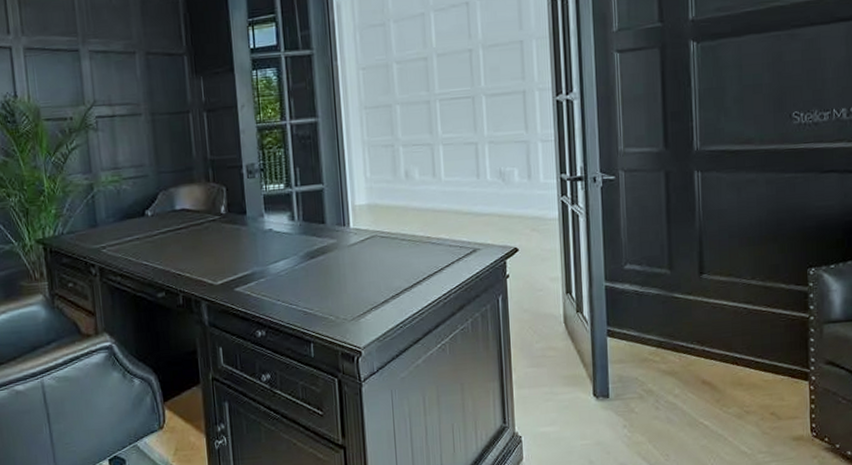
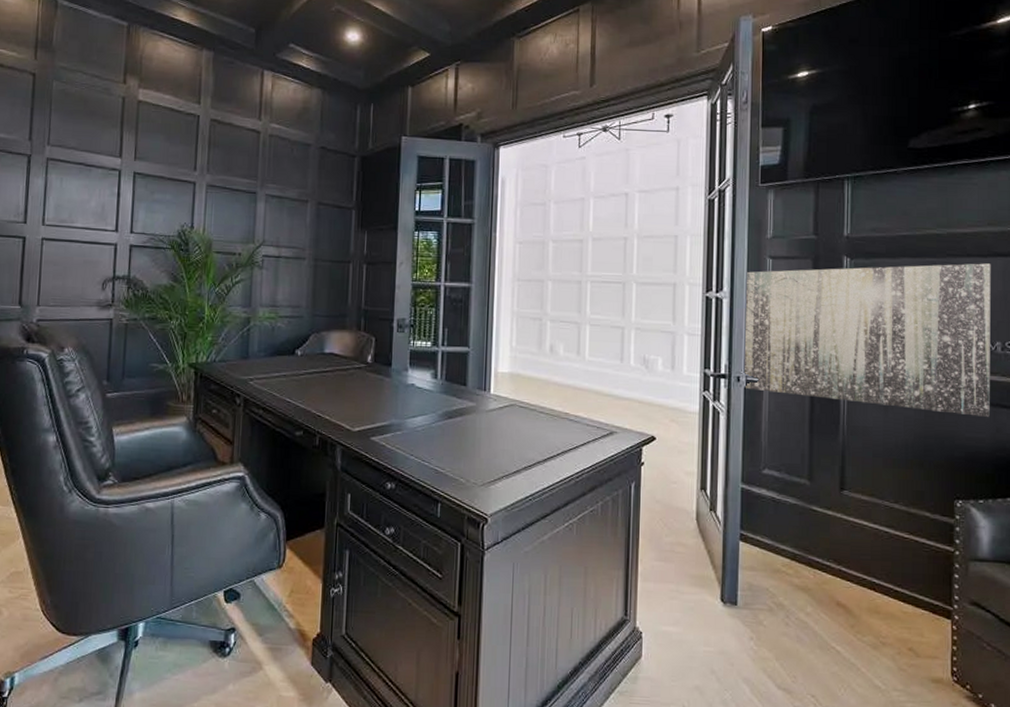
wall art: none [595,30,838,189] -> present [745,263,991,417]

